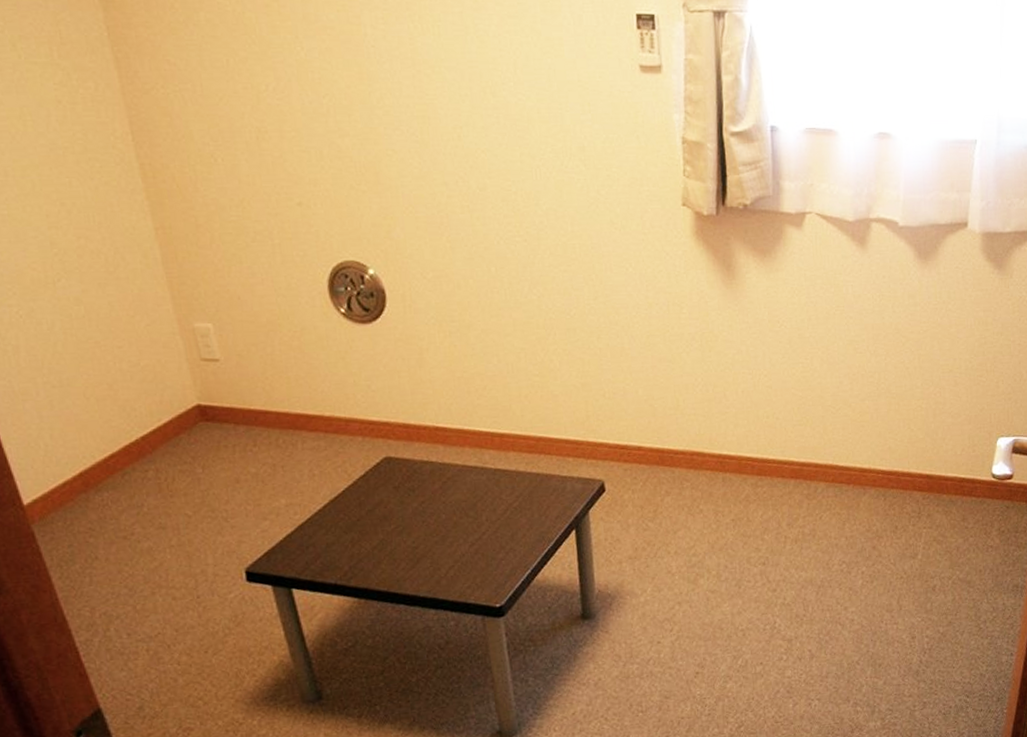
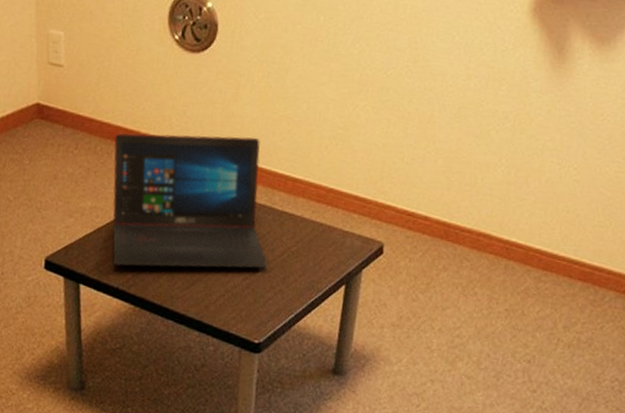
laptop: none [297,399,493,561] -> present [112,132,268,269]

